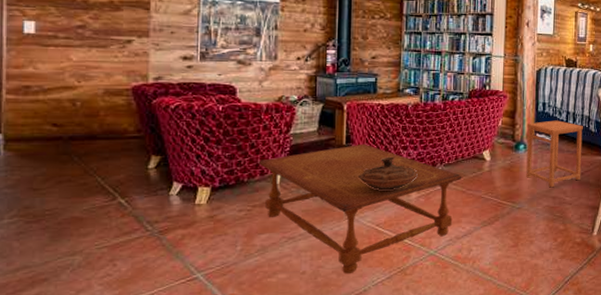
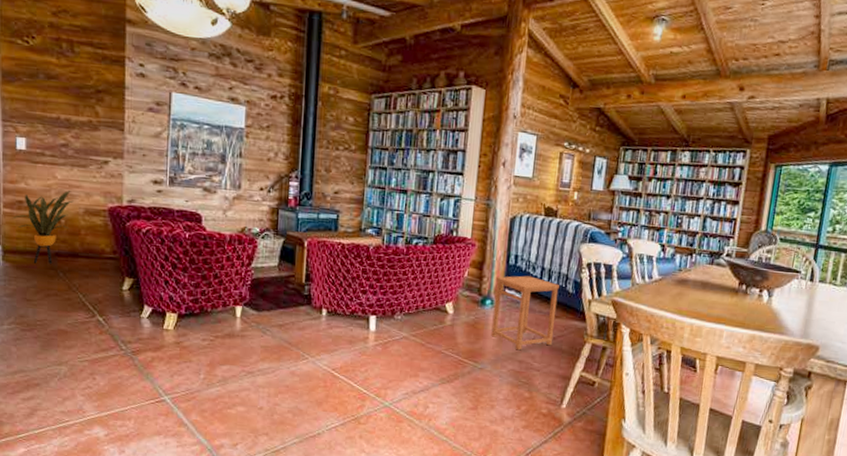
house plant: none [17,72,93,150] -> present [12,191,75,264]
coffee table: present [258,143,462,275] -> none [221,283,422,416]
decorative bowl: present [357,156,418,190] -> none [315,299,376,335]

